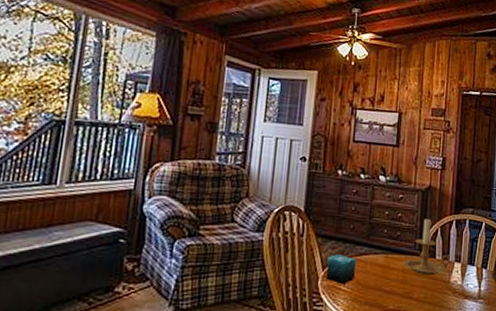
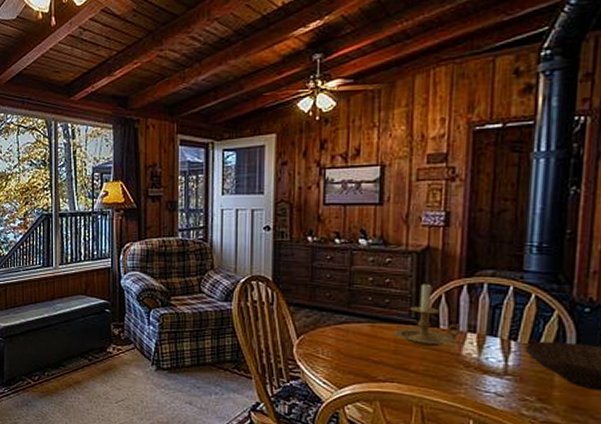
candle: present [326,254,357,285] -> none [301,323,336,353]

